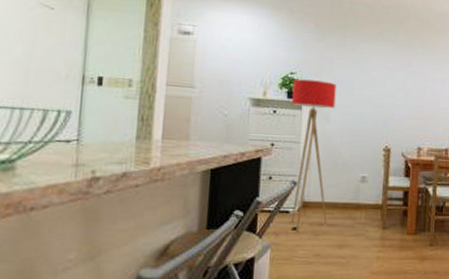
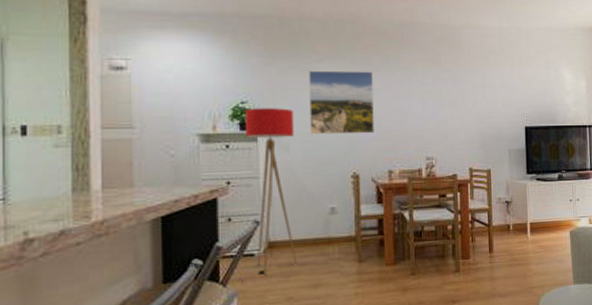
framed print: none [350,49,412,112] -> present [309,70,374,135]

